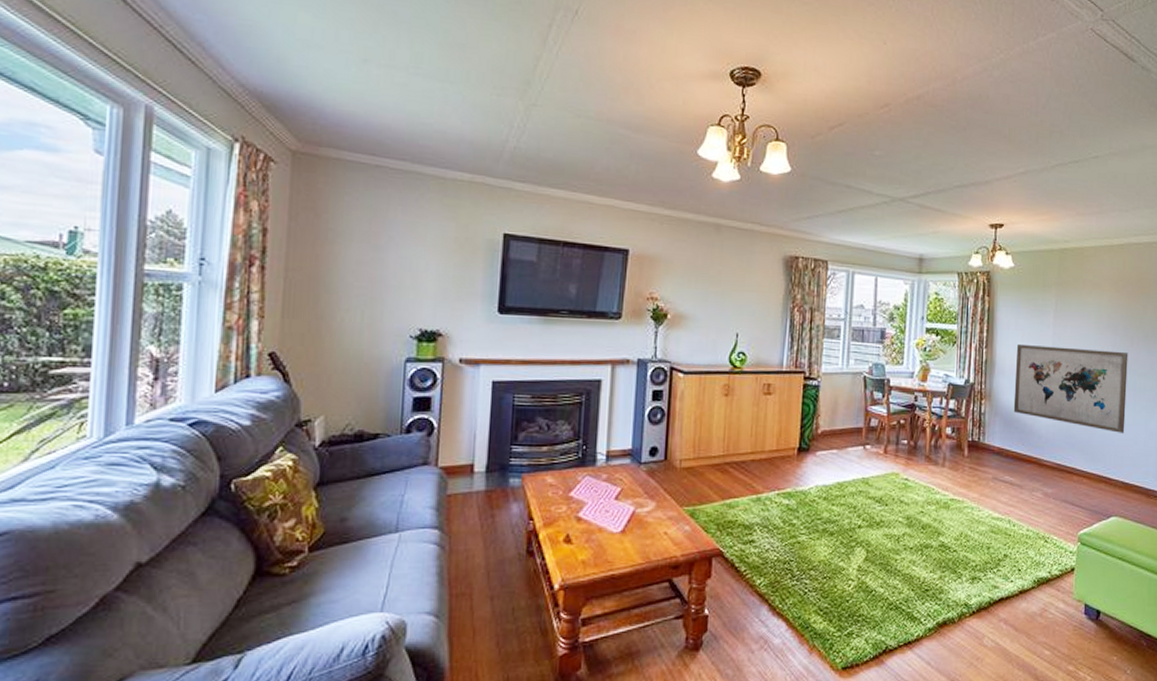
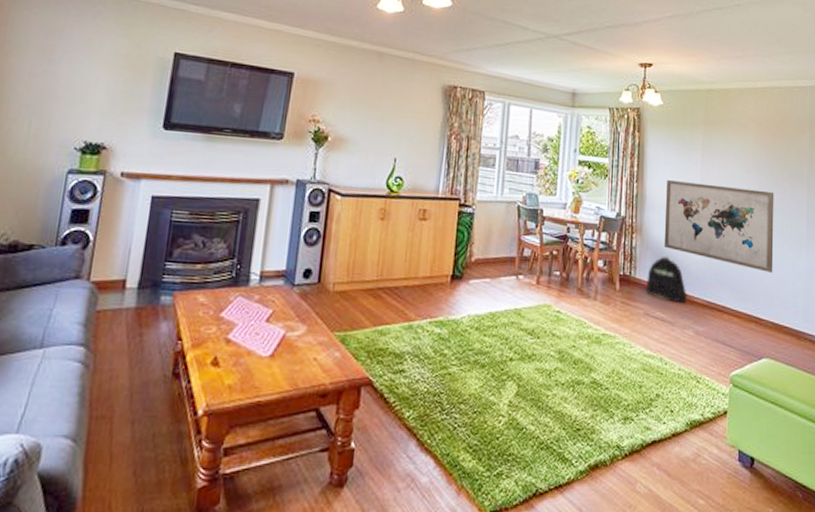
backpack: none [994,420,1037,467] -> present [645,256,687,304]

